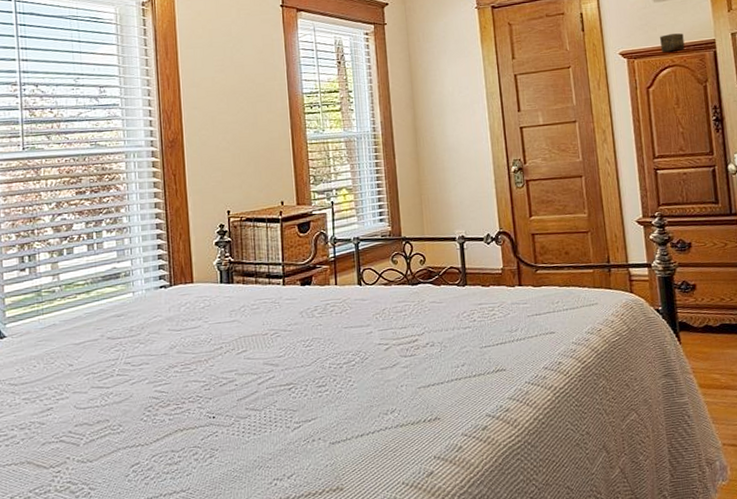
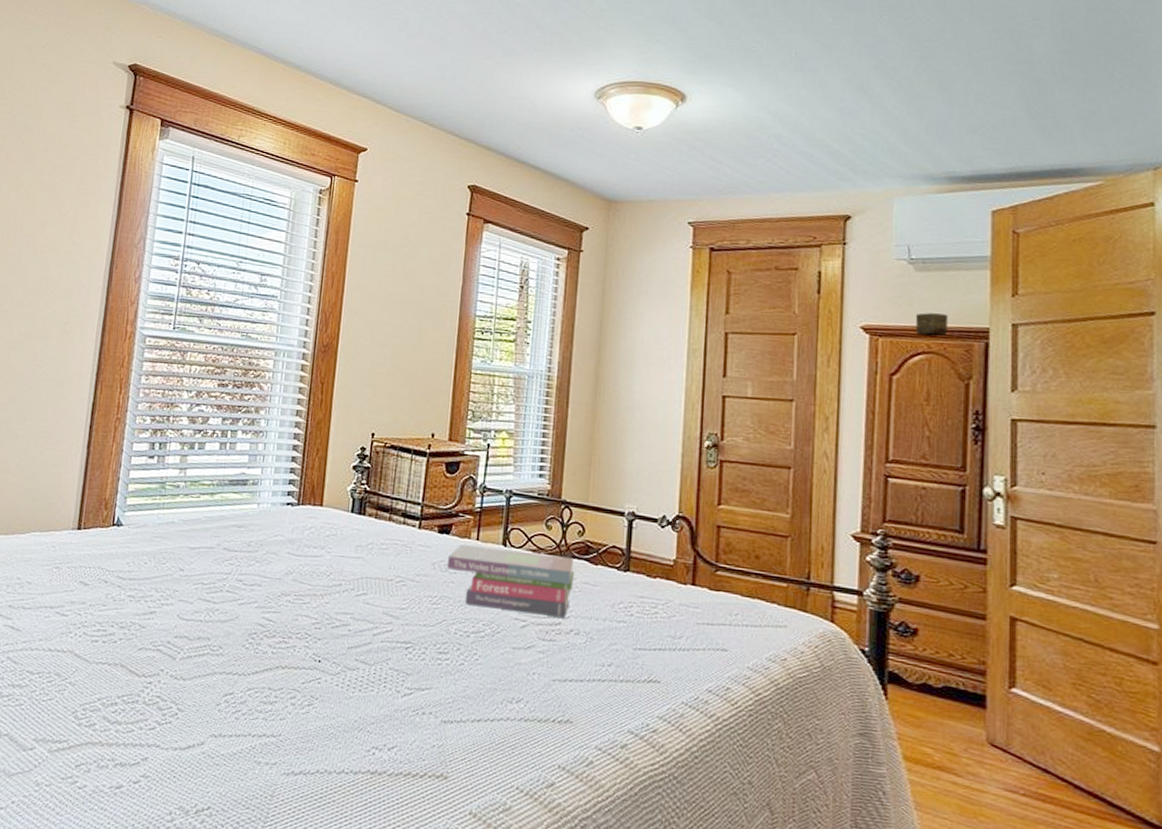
books: none [312,283,423,341] -> present [446,544,575,618]

